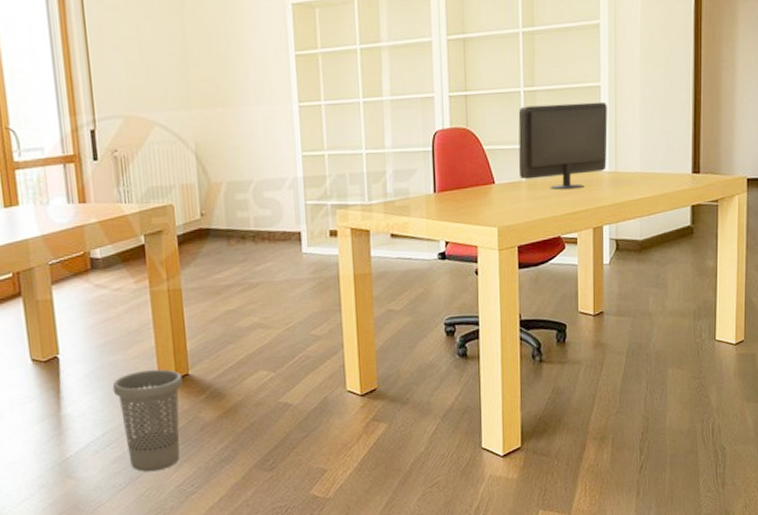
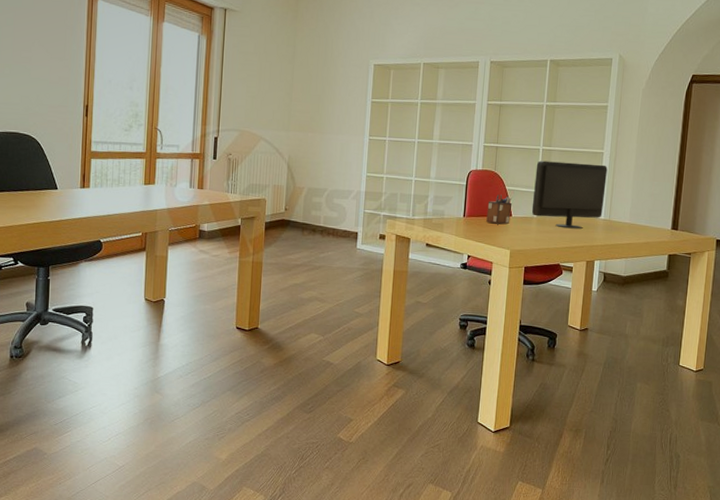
trash bin: present [112,369,183,472] -> none [200,320,253,399]
desk organizer: none [462,157,494,197] -> present [486,194,512,225]

